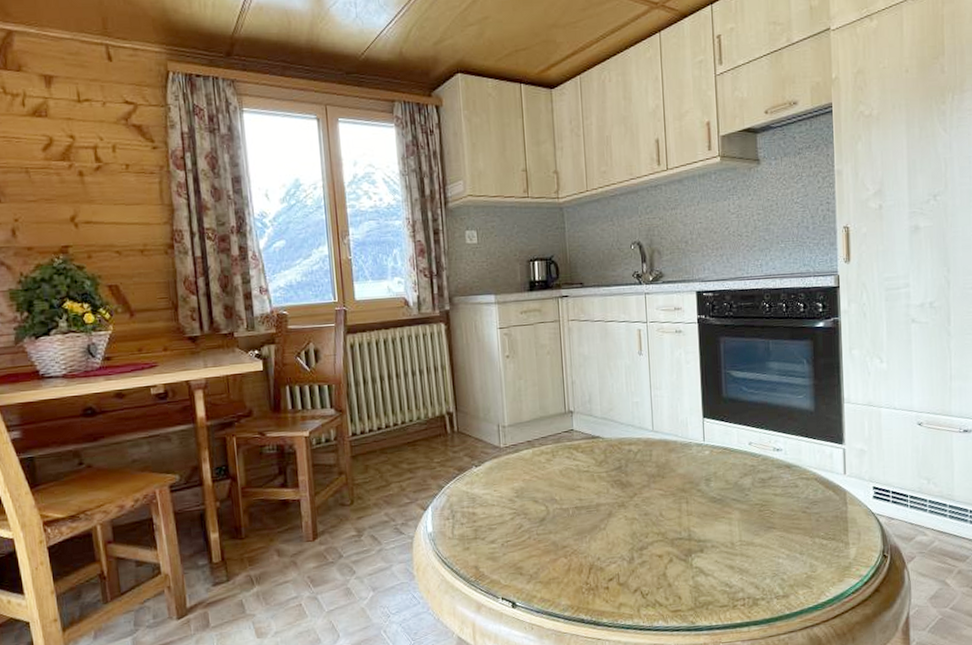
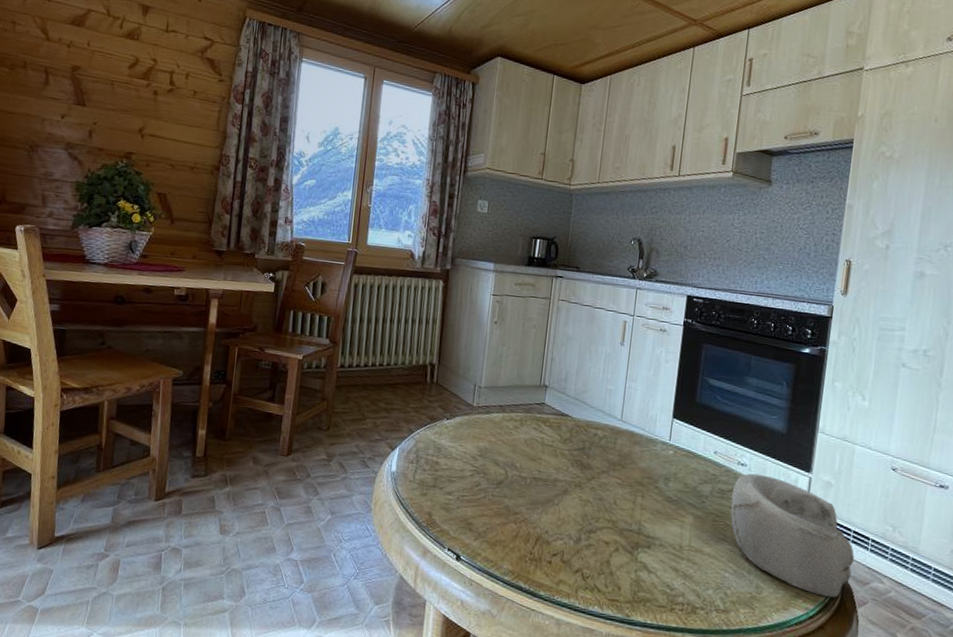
decorative bowl: none [772,455,897,561] -> present [730,473,855,598]

